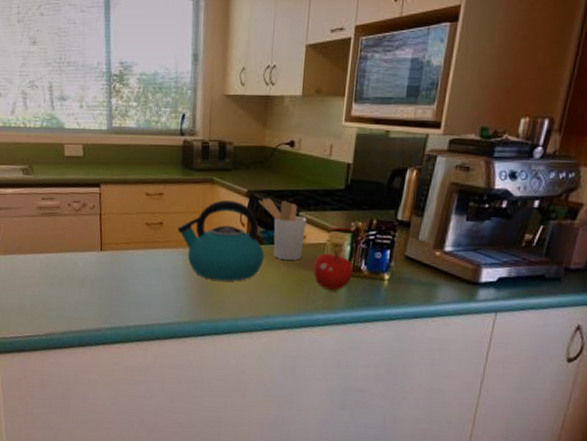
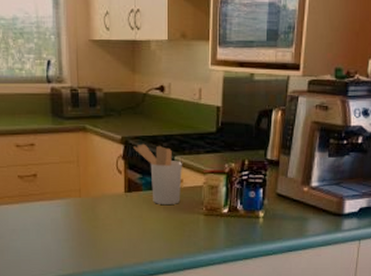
kettle: present [178,200,265,281] -> none [53,148,144,230]
fruit: present [313,252,354,291] -> none [192,194,231,232]

